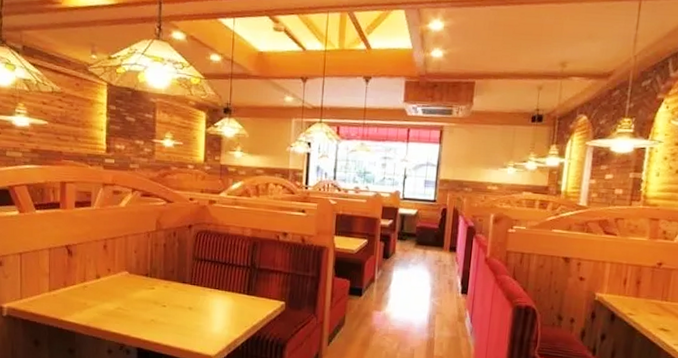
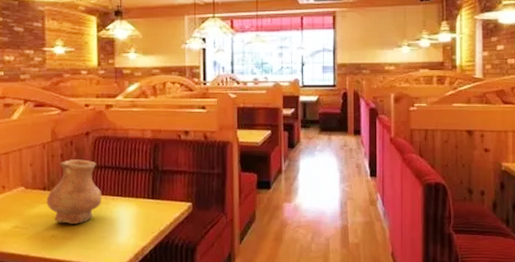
vase: none [148,250,201,312] -> present [46,159,102,224]

